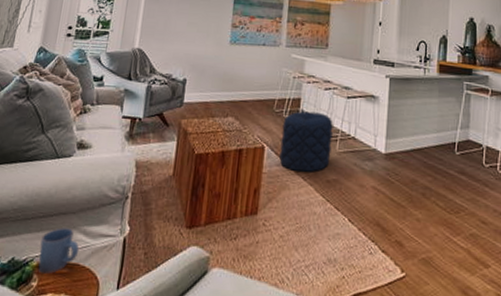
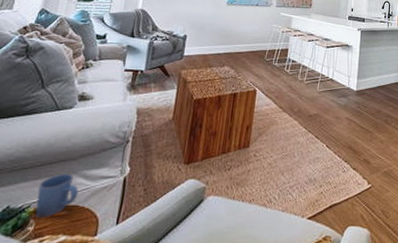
pouf: present [279,111,333,172] -> none [269,59,315,109]

